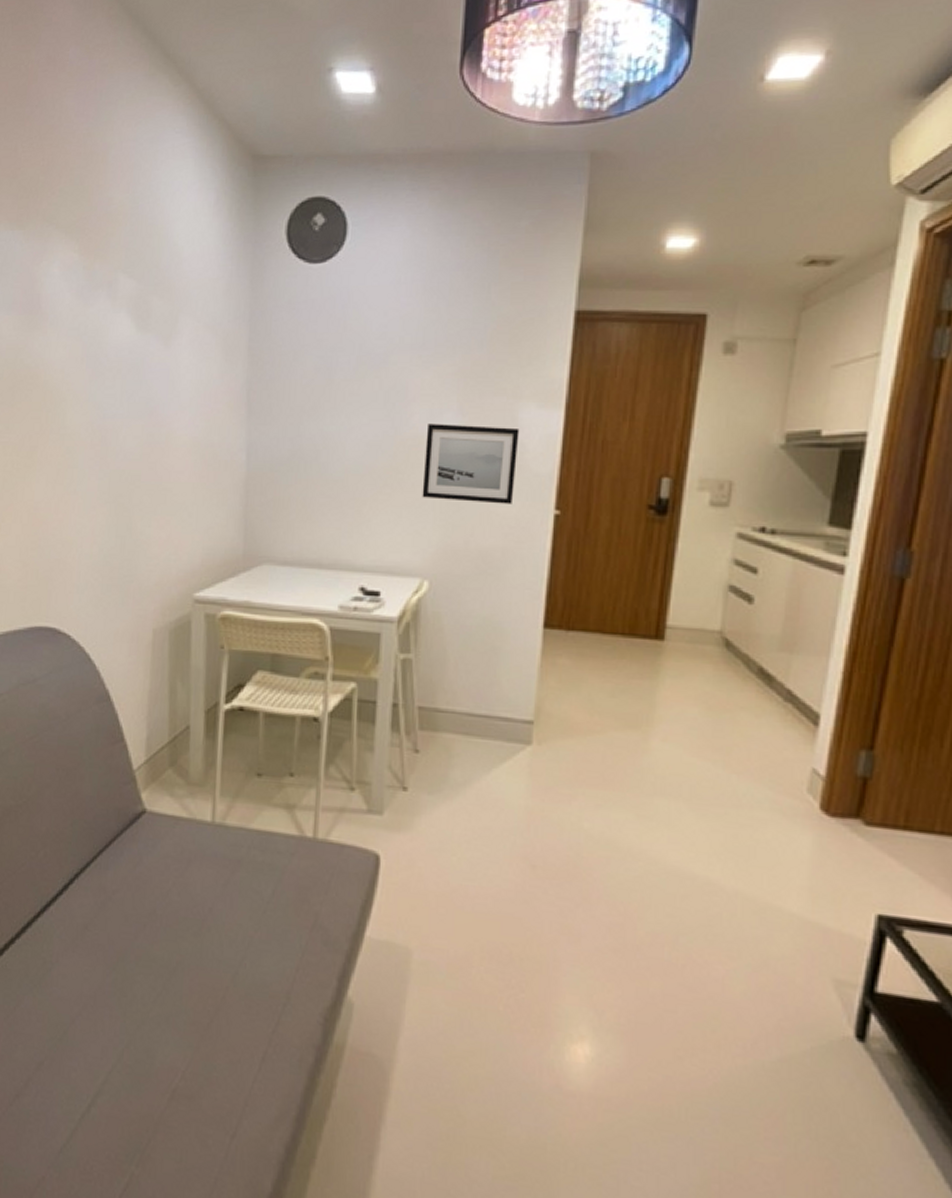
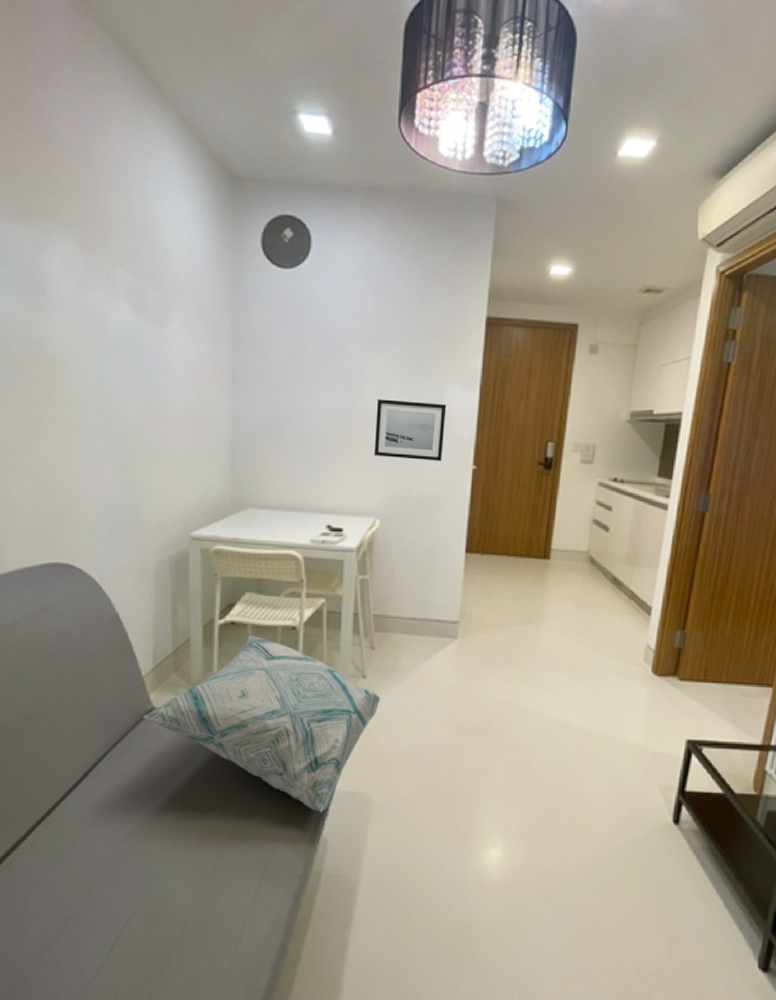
decorative pillow: none [132,725,427,966] -> present [143,635,381,813]

